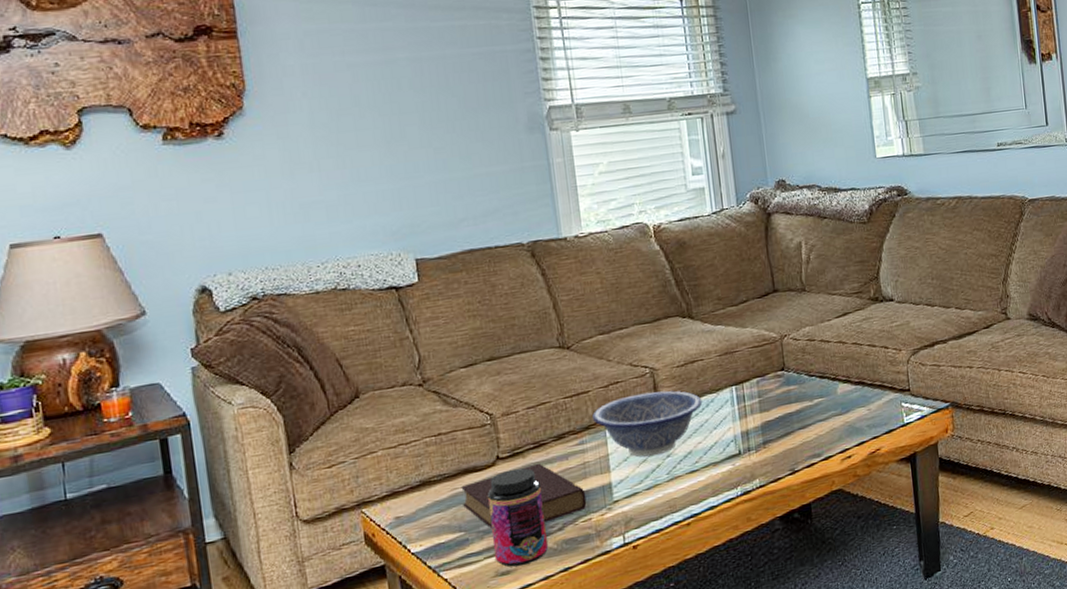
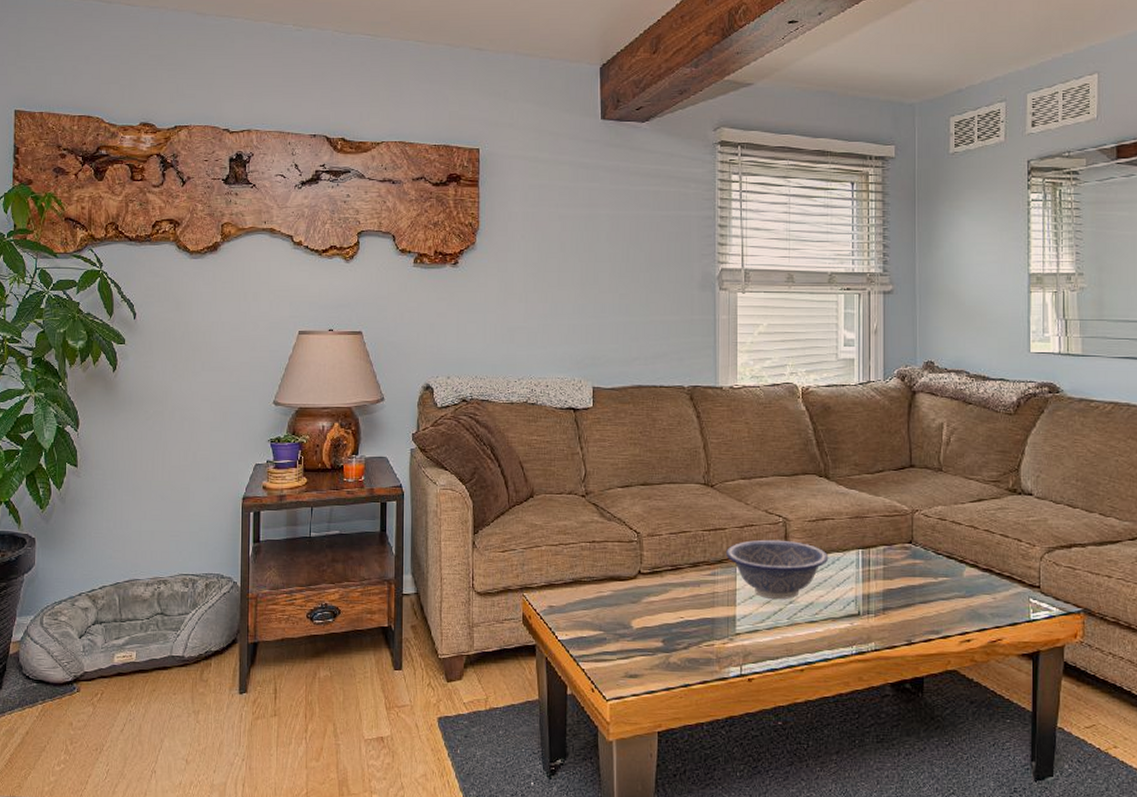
book: present [461,463,587,529] -> none [605,584,712,639]
jar: present [487,468,549,567] -> none [626,585,674,673]

